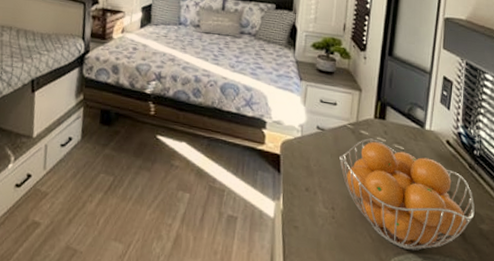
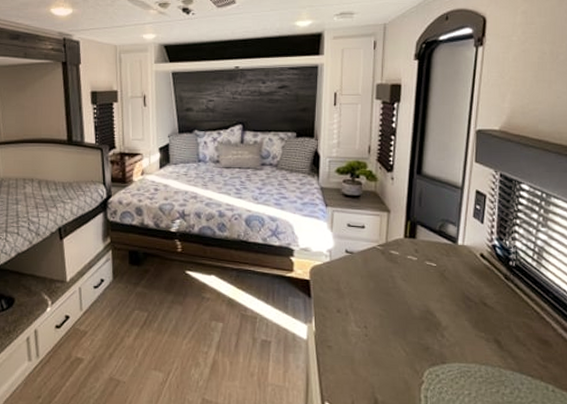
fruit basket: present [339,138,475,251] -> none [370,258,511,361]

